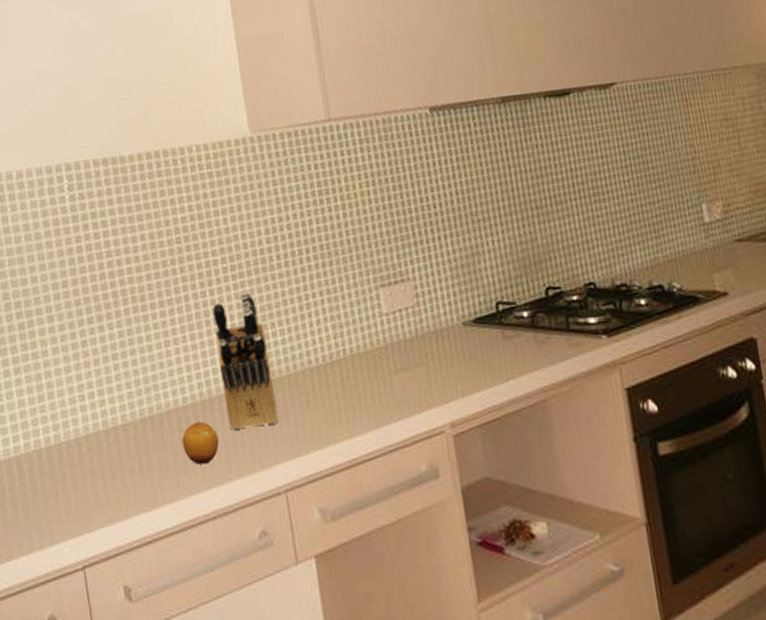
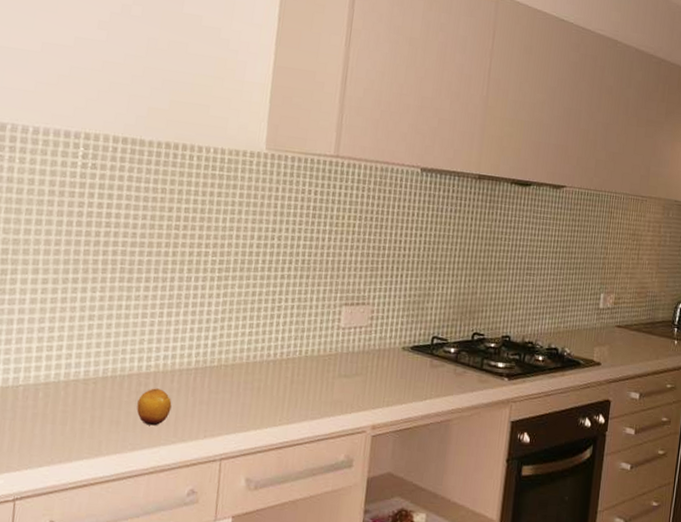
knife block: present [213,292,278,430] -> none [184,285,236,402]

